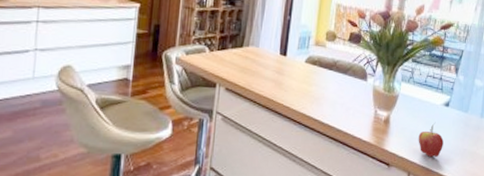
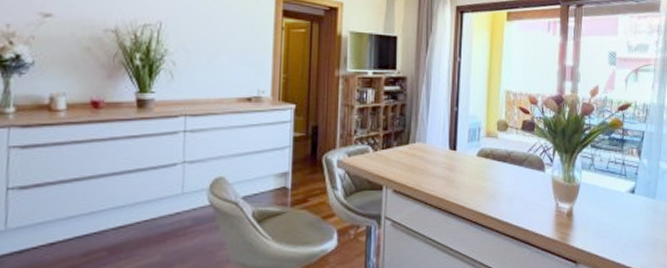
fruit: present [418,122,444,157] -> none [605,211,633,250]

